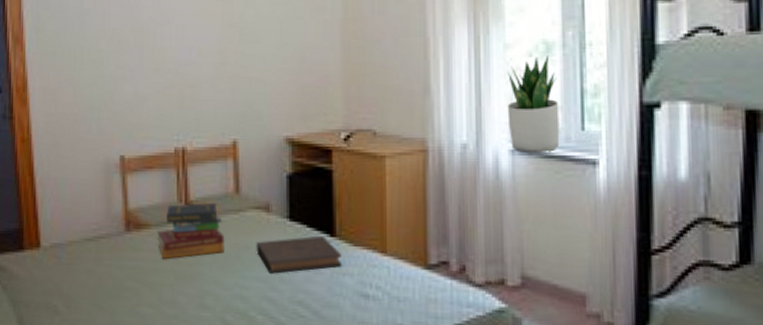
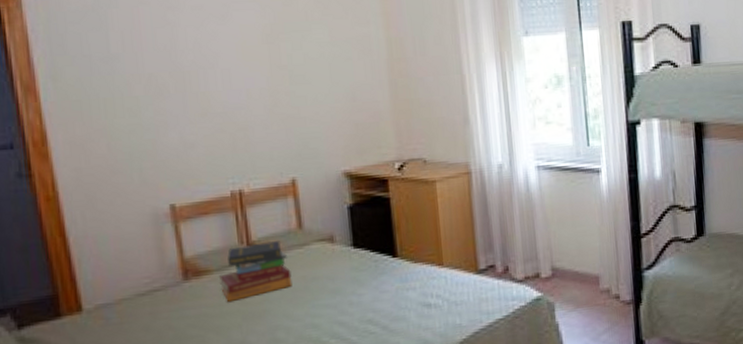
book: present [256,235,343,274] -> none [323,257,406,299]
planter: present [507,55,560,154] -> none [530,87,573,169]

